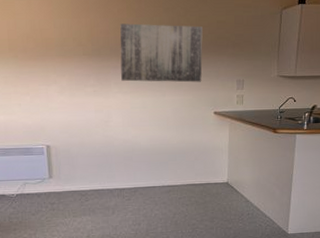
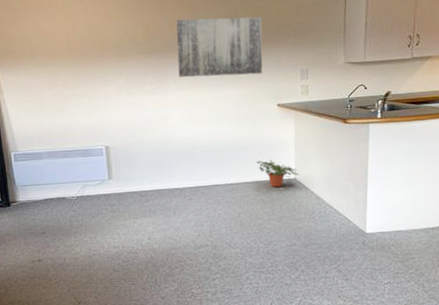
potted plant: none [192,164,231,191] -> present [256,160,299,188]

